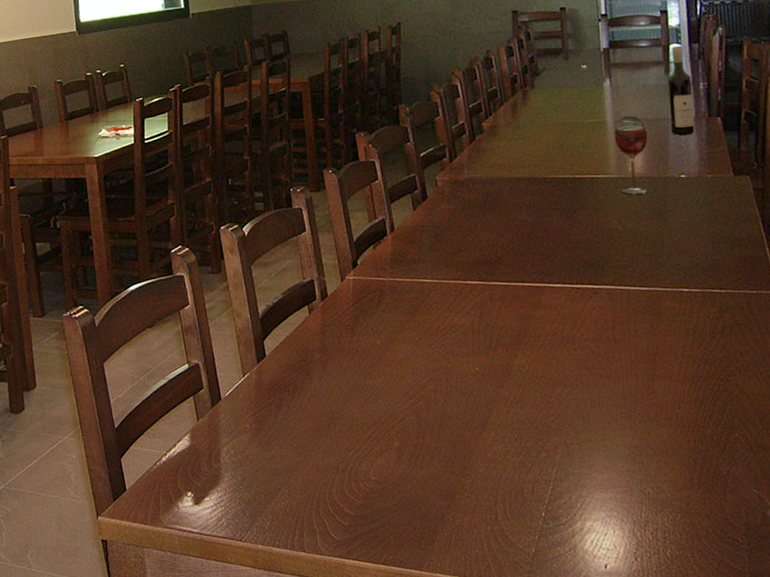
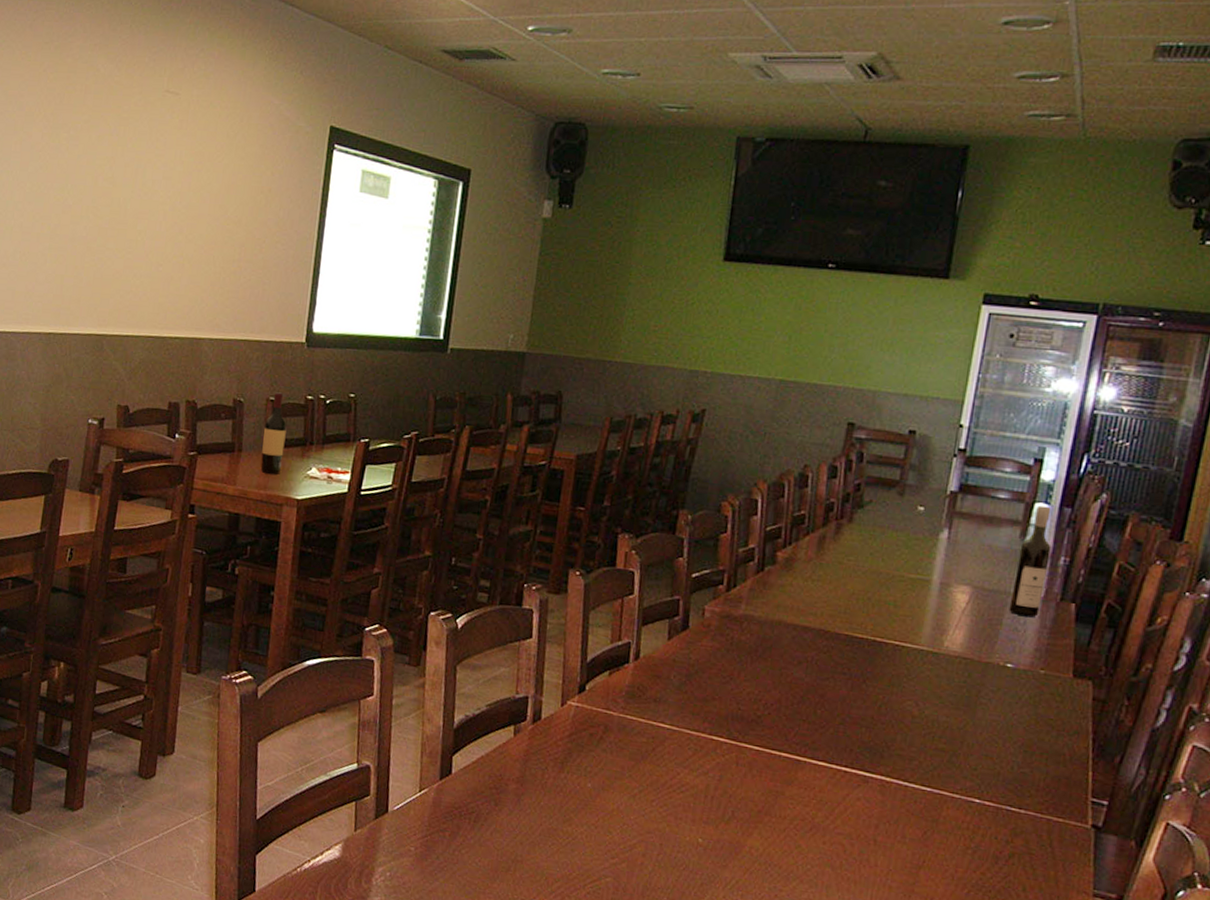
wine bottle: none [56,74,77,141] -> present [260,392,287,474]
wineglass: present [614,115,648,195] -> none [927,578,979,677]

